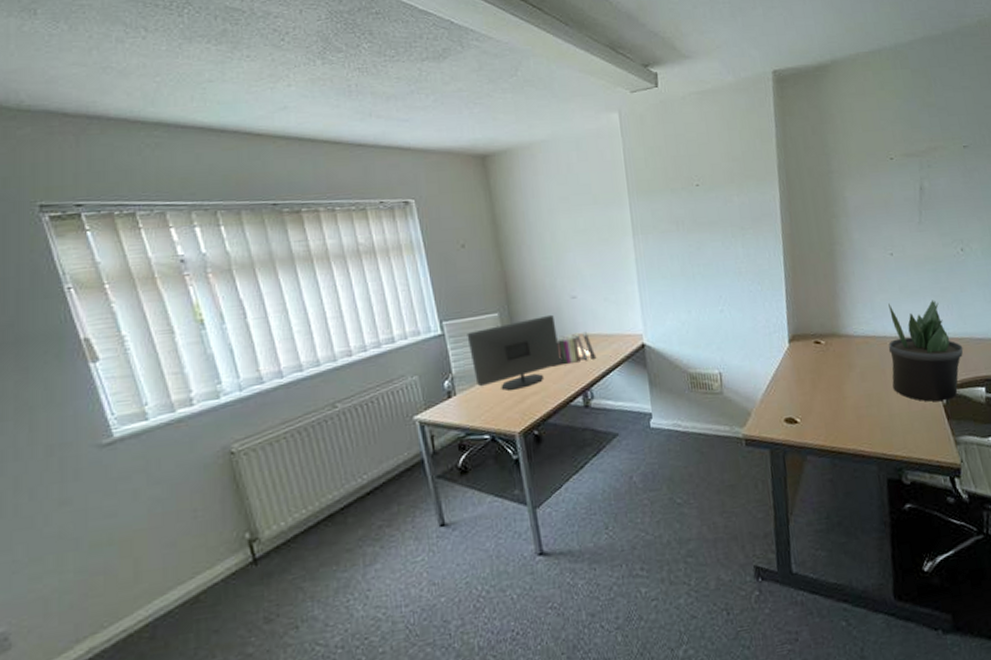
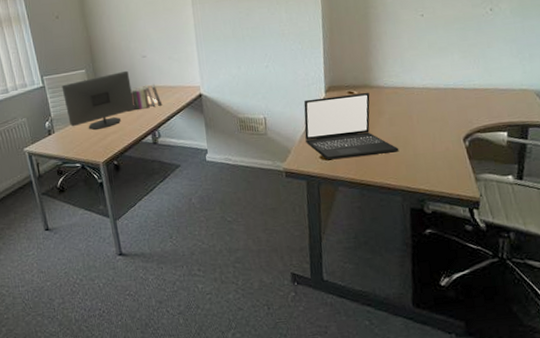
laptop: none [764,341,873,424] -> present [303,92,399,160]
planter: present [888,300,964,402] -> none [416,55,488,144]

